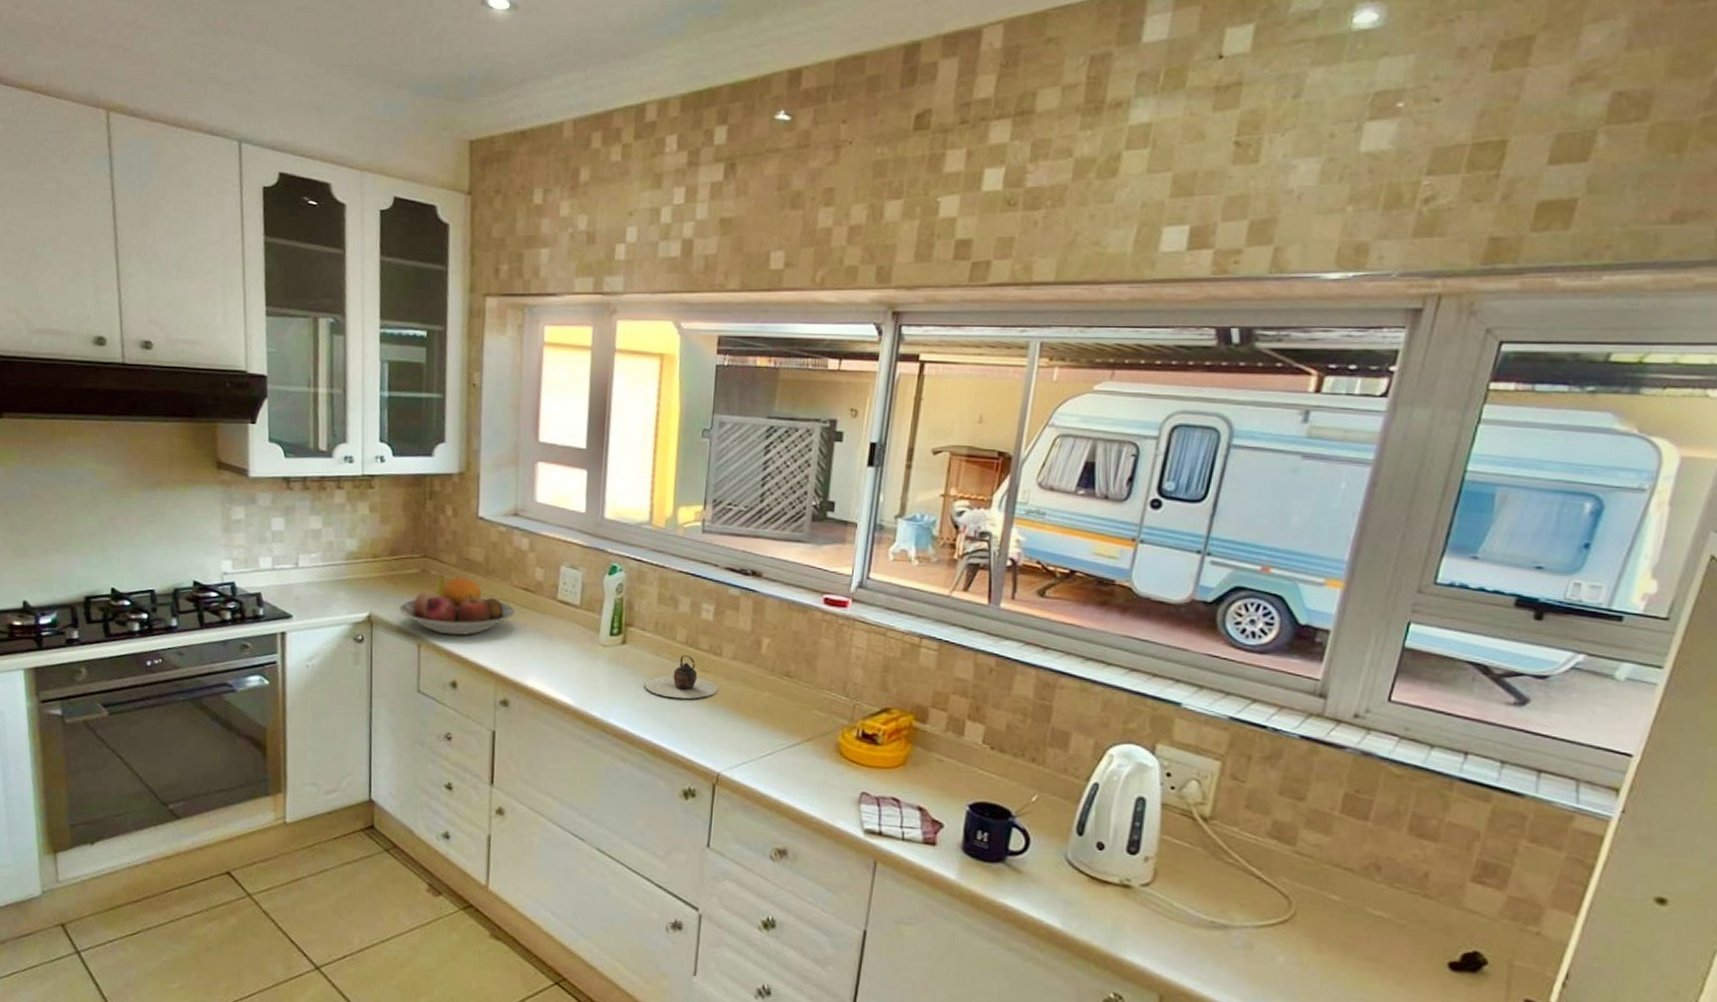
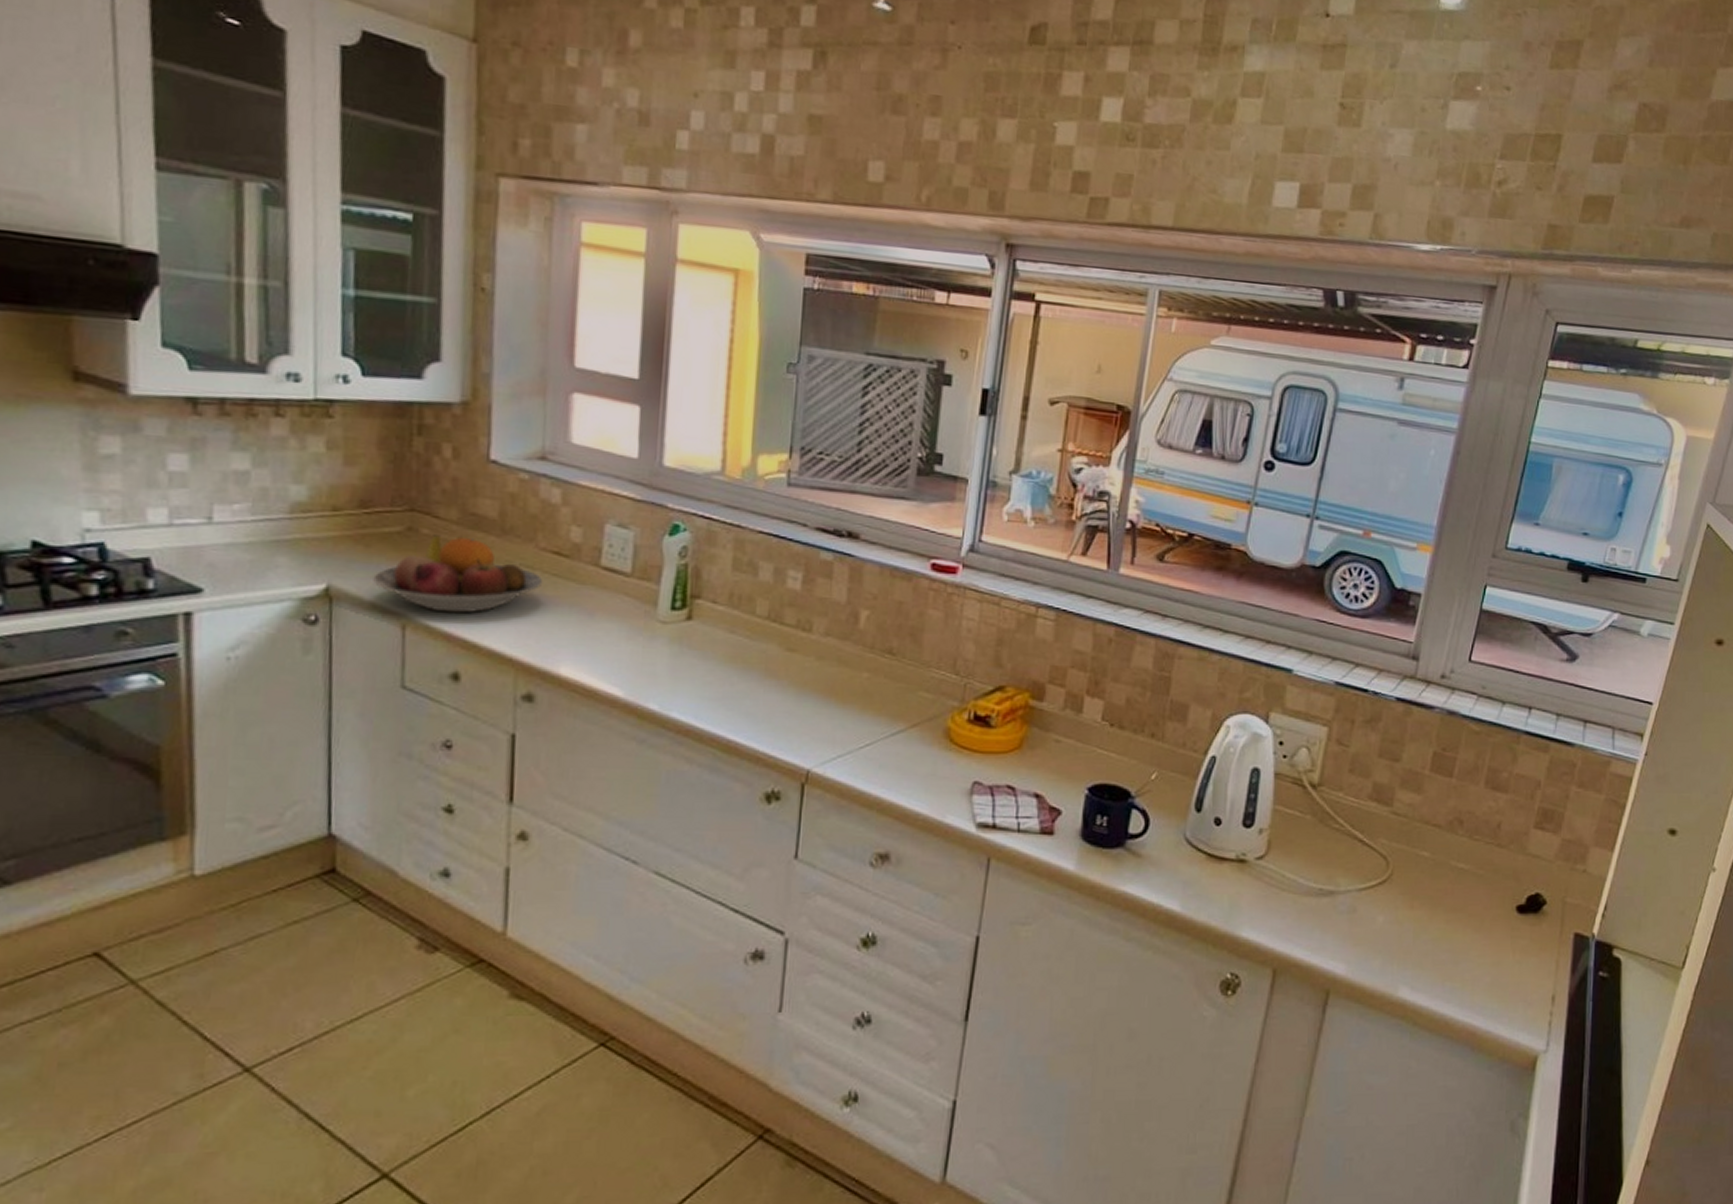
teapot: present [644,655,718,700] -> none [715,632,807,685]

